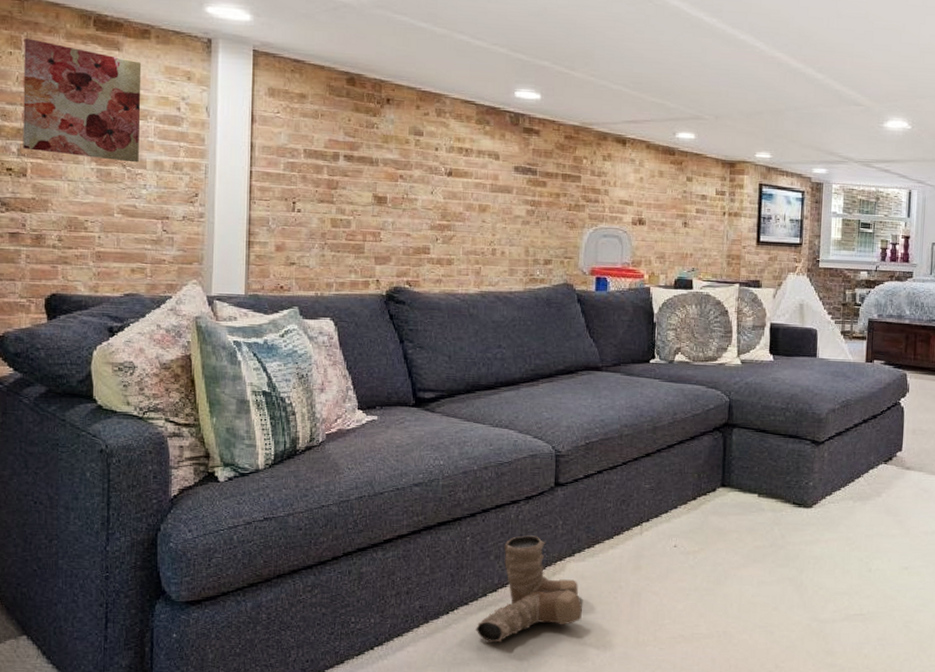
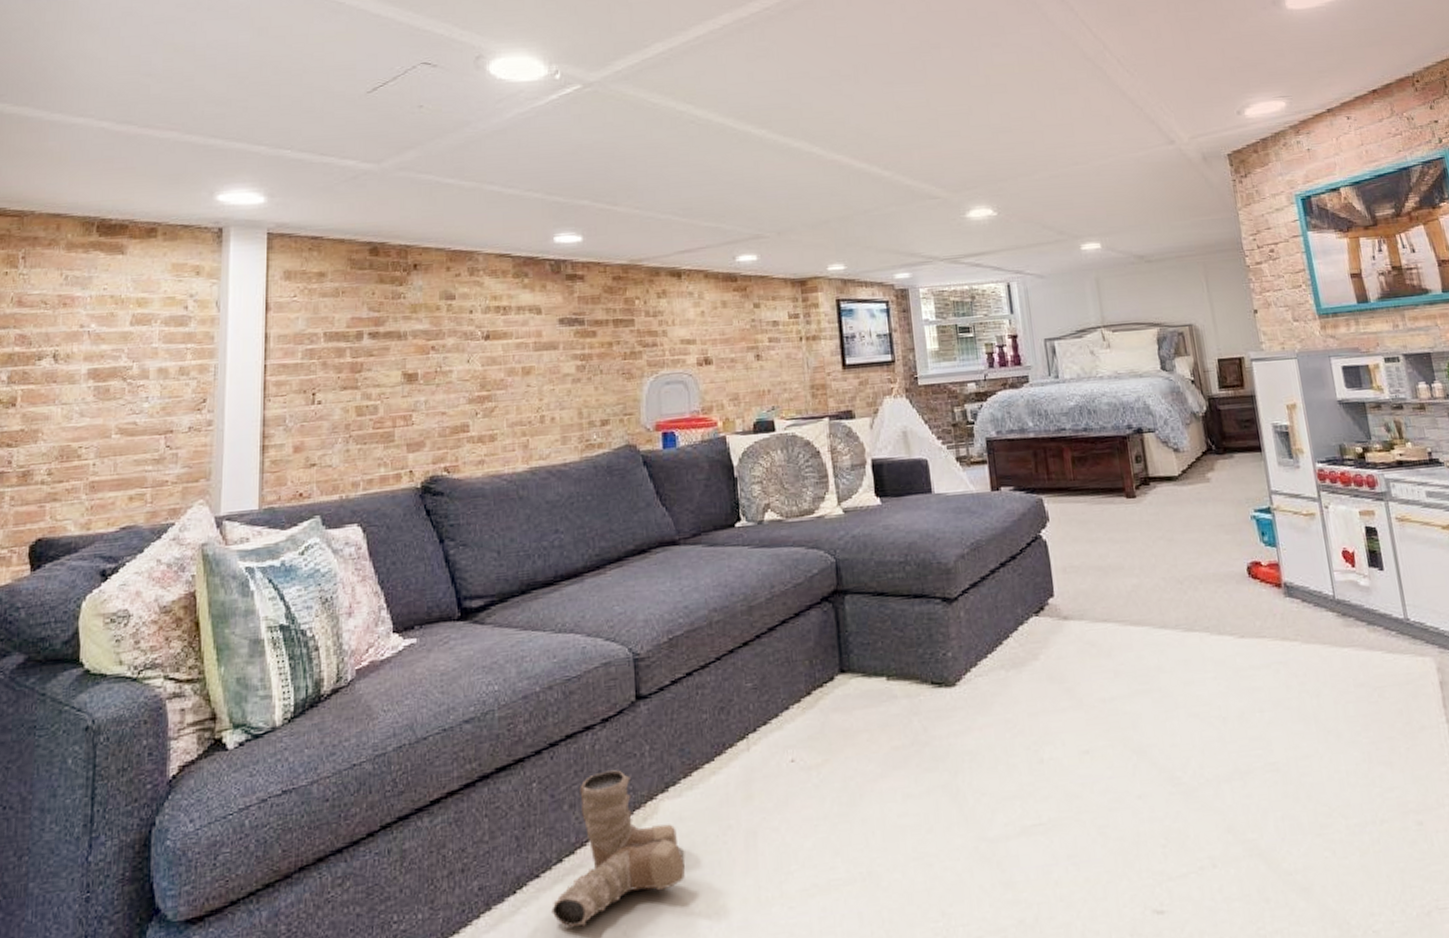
wall art: present [23,38,142,163] -> none [13,255,147,376]

